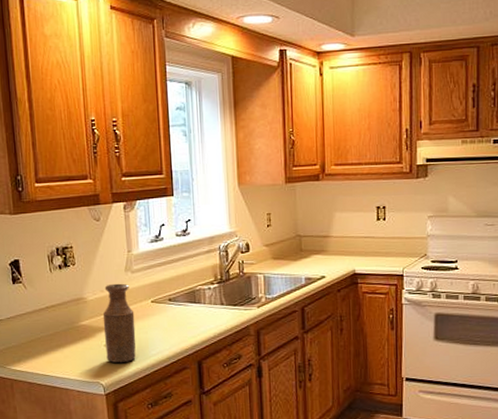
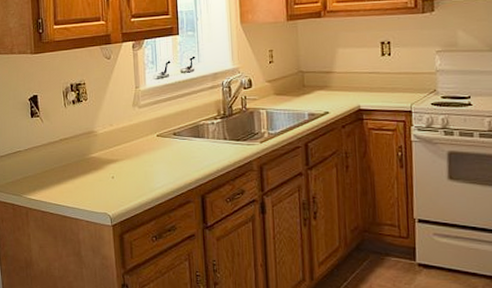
bottle: present [102,283,136,364] -> none [111,118,142,195]

